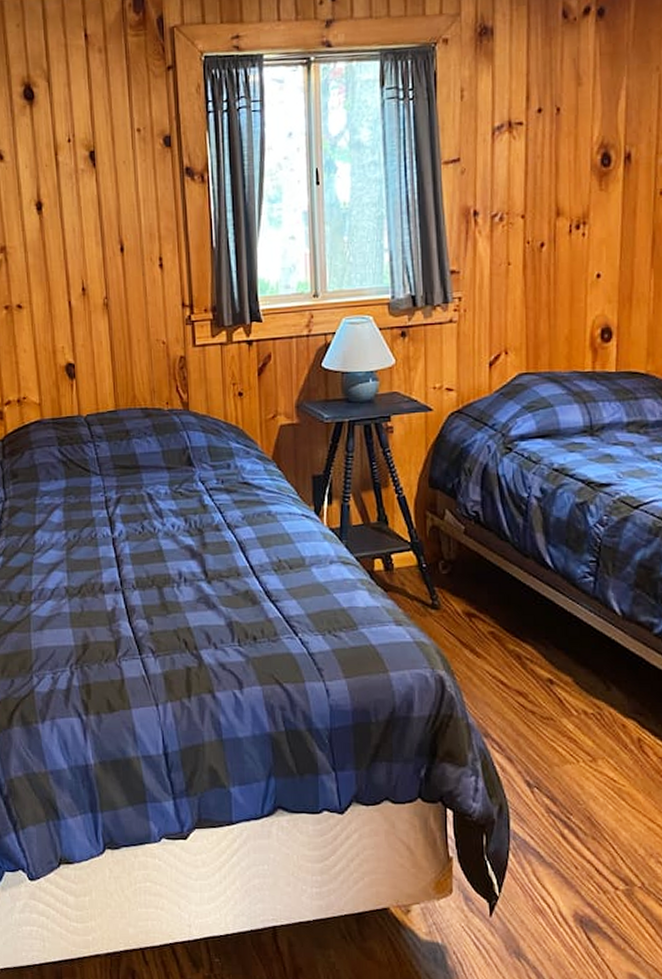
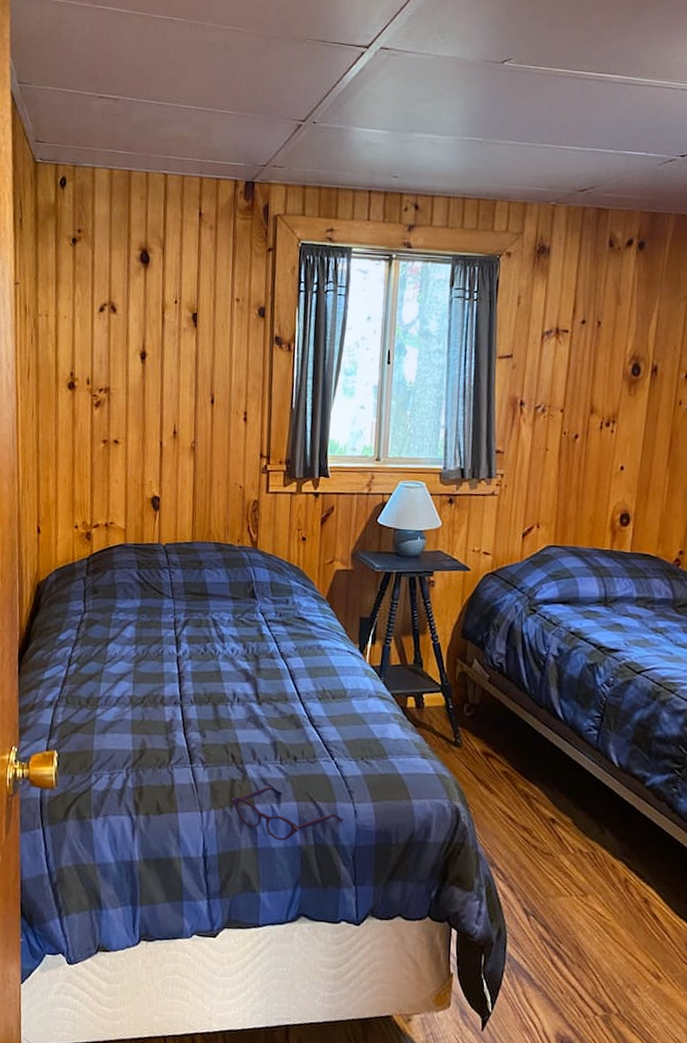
eyeglasses: none [188,672,314,730] -> present [231,787,343,841]

